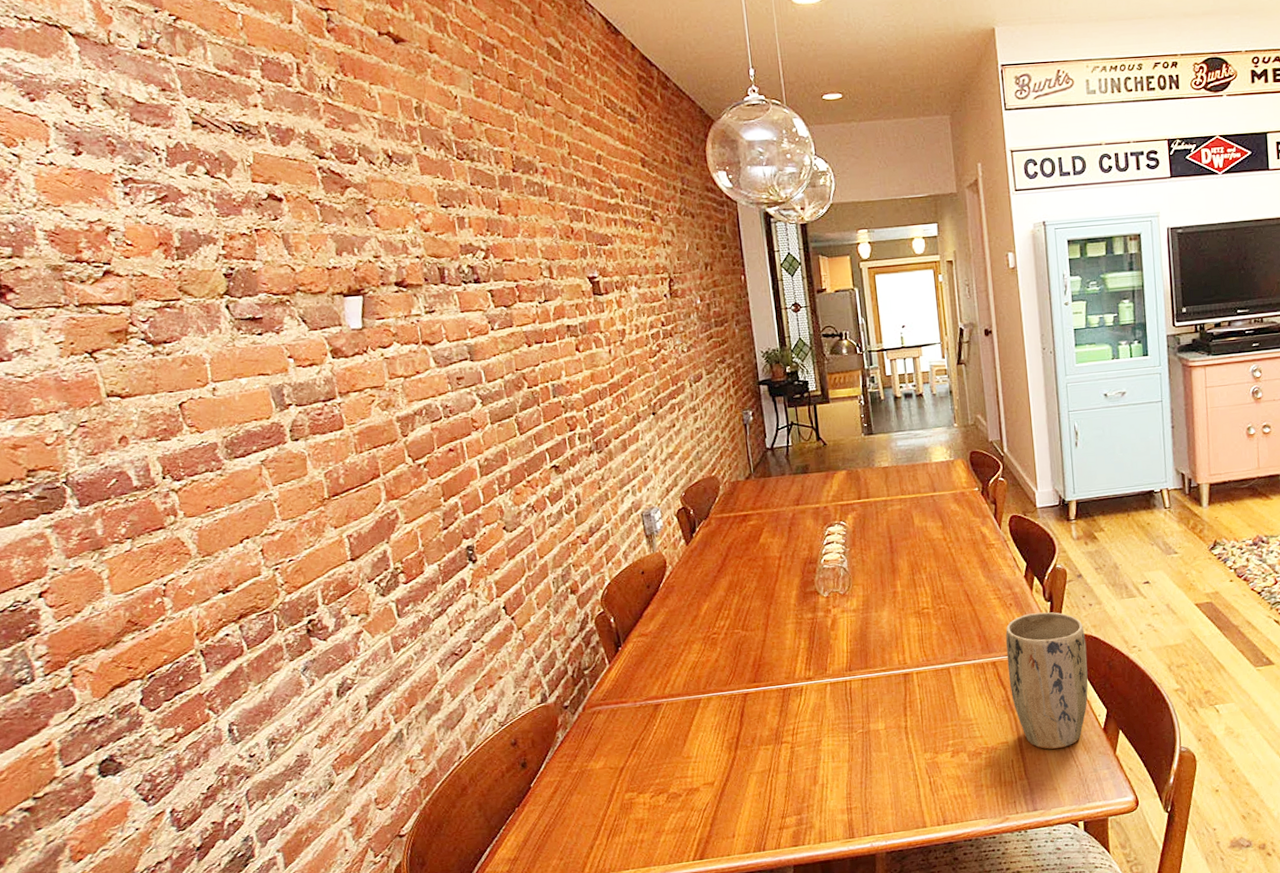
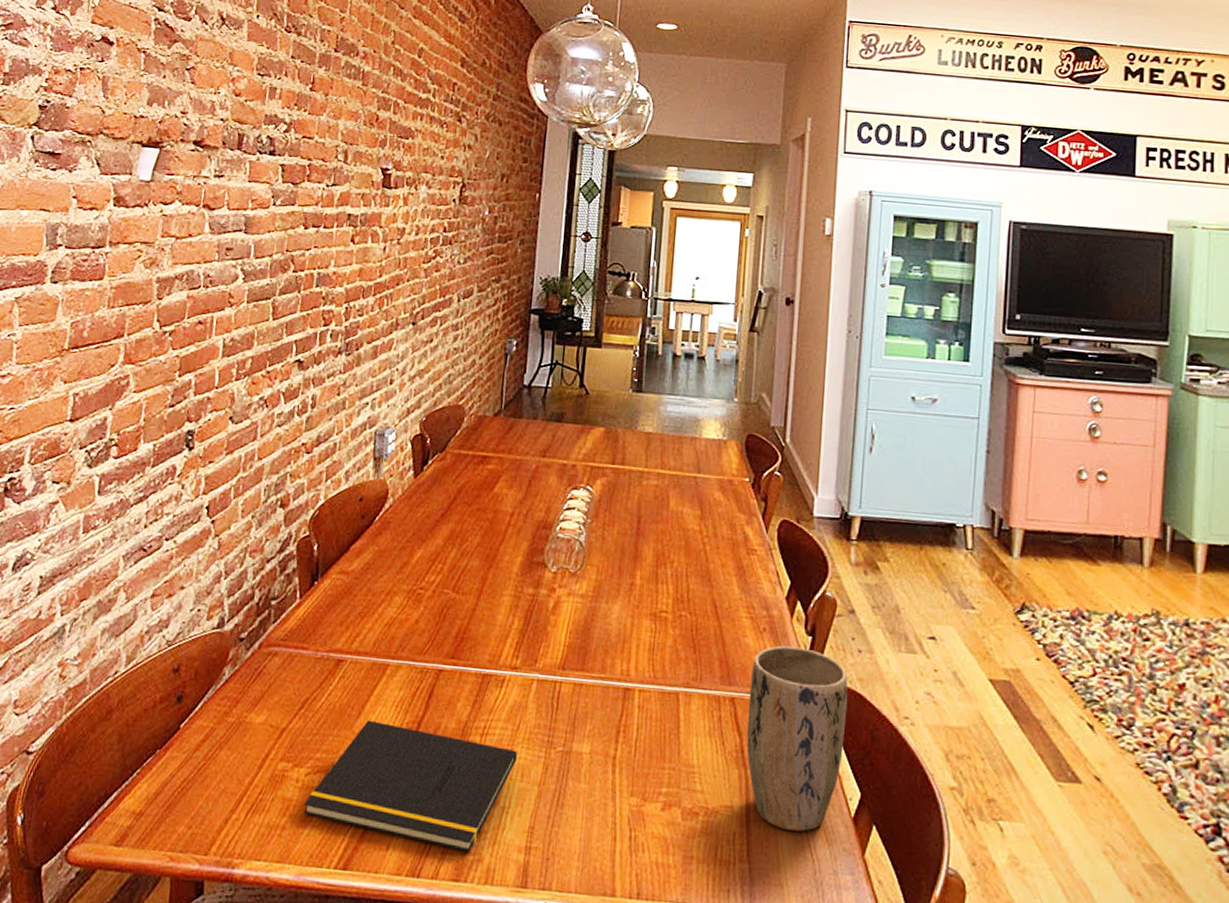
notepad: none [654,740,826,828] -> present [303,720,517,852]

